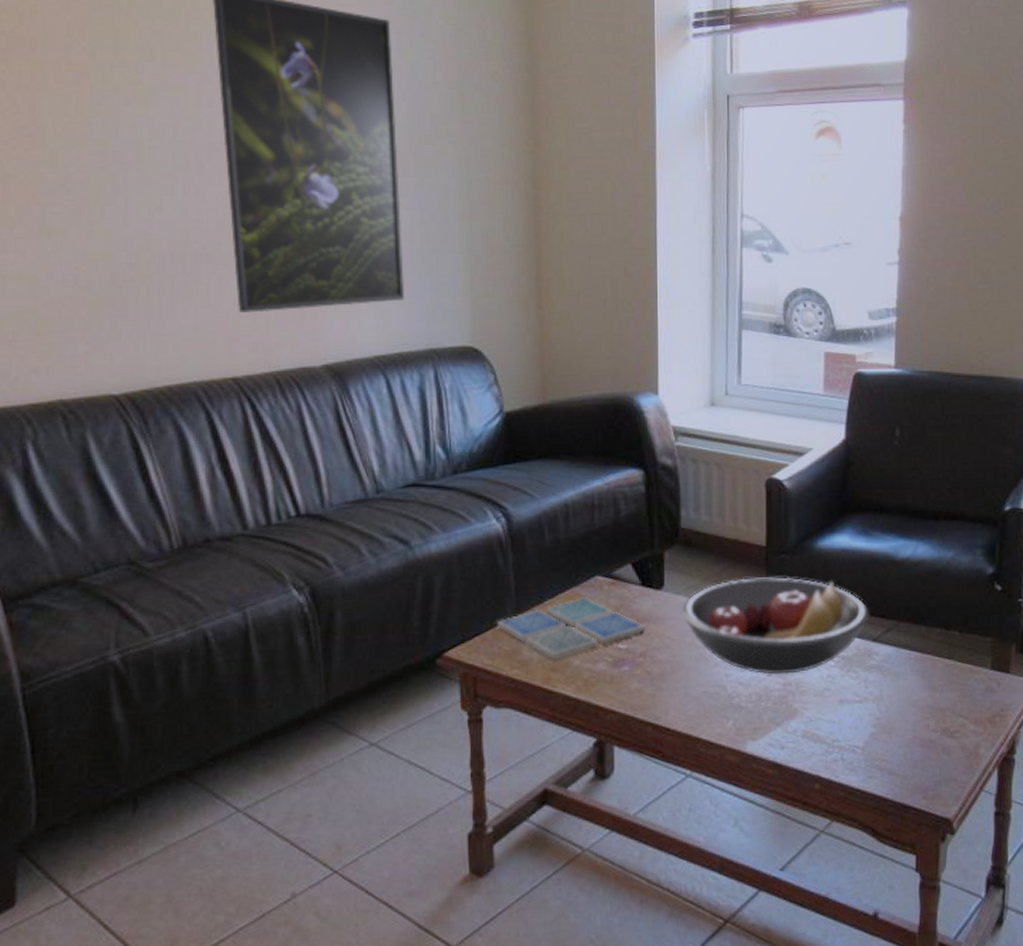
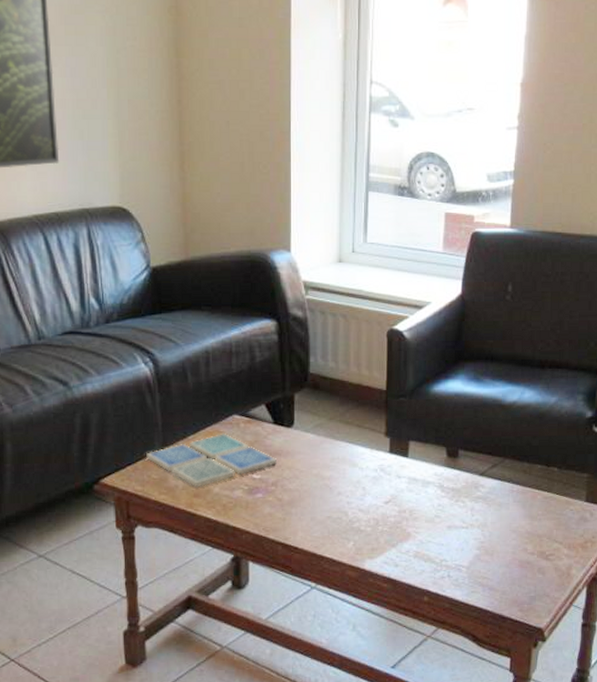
fruit bowl: present [681,577,869,675] -> none [309,418,478,503]

